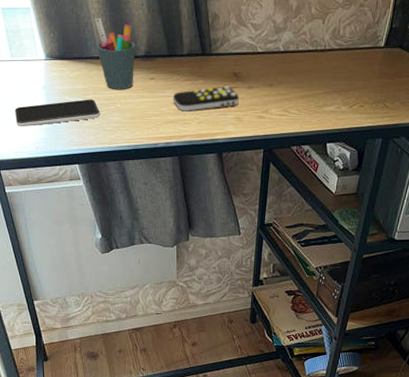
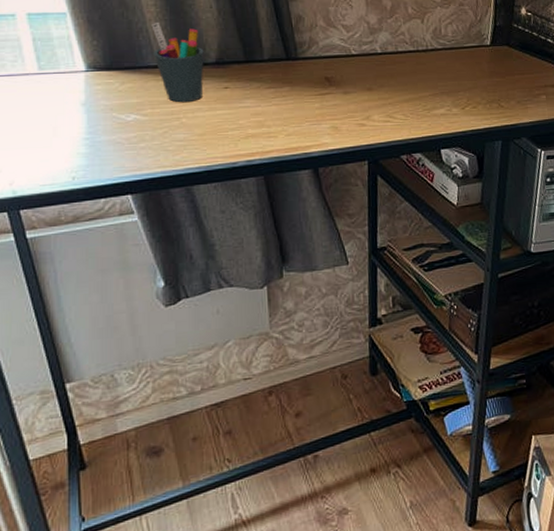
smartphone: present [14,99,100,126] -> none [42,115,160,153]
remote control: present [173,86,239,112] -> none [253,92,334,123]

